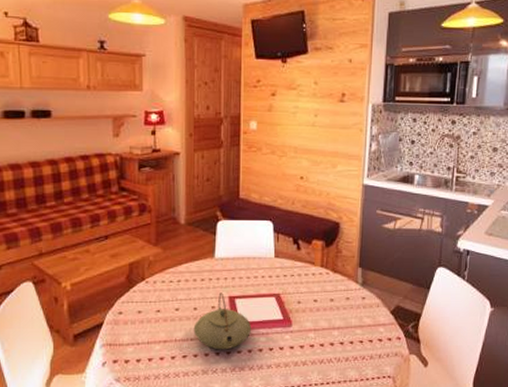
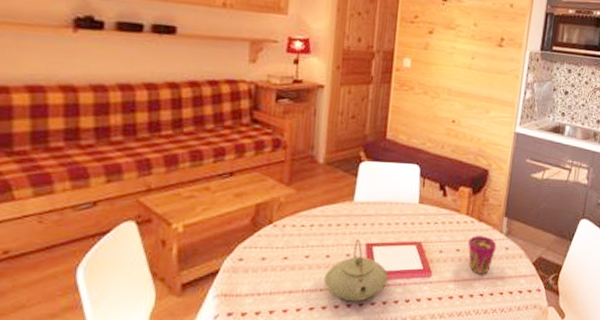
cup: none [325,286,353,323] -> present [468,235,497,274]

